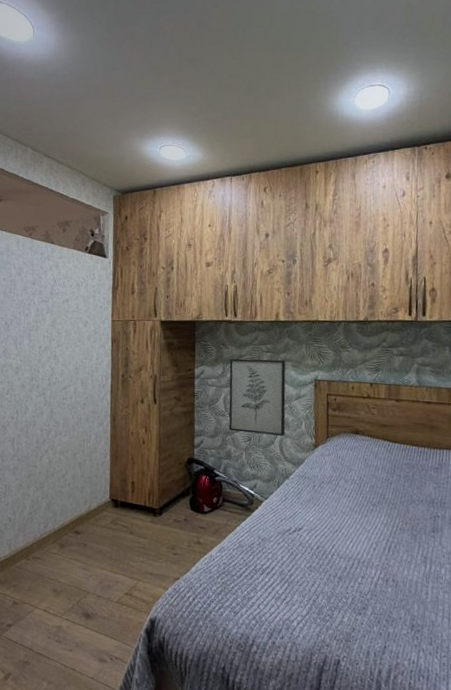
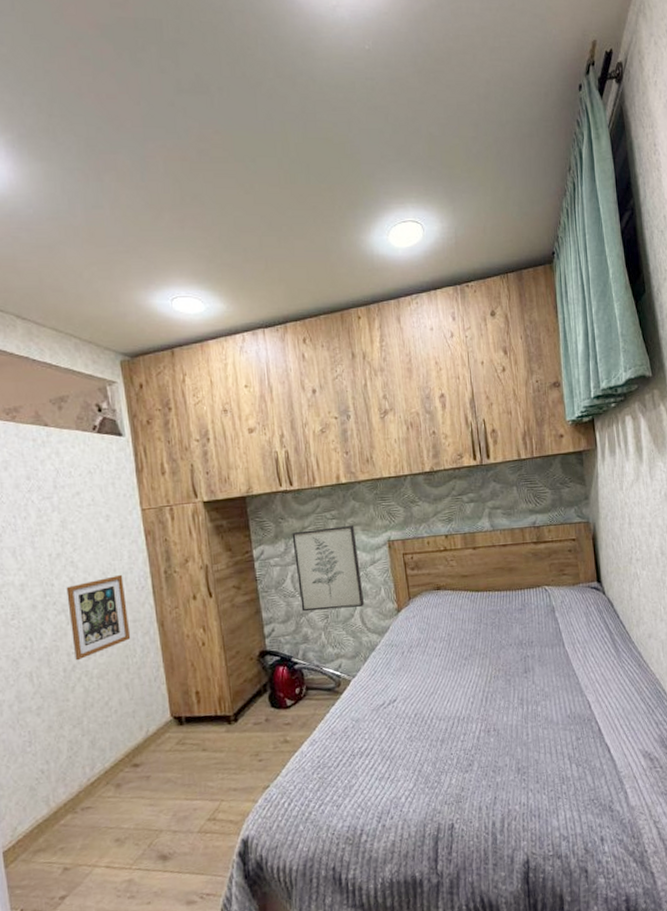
picture frame: none [46,371,90,436] -> present [66,574,131,661]

